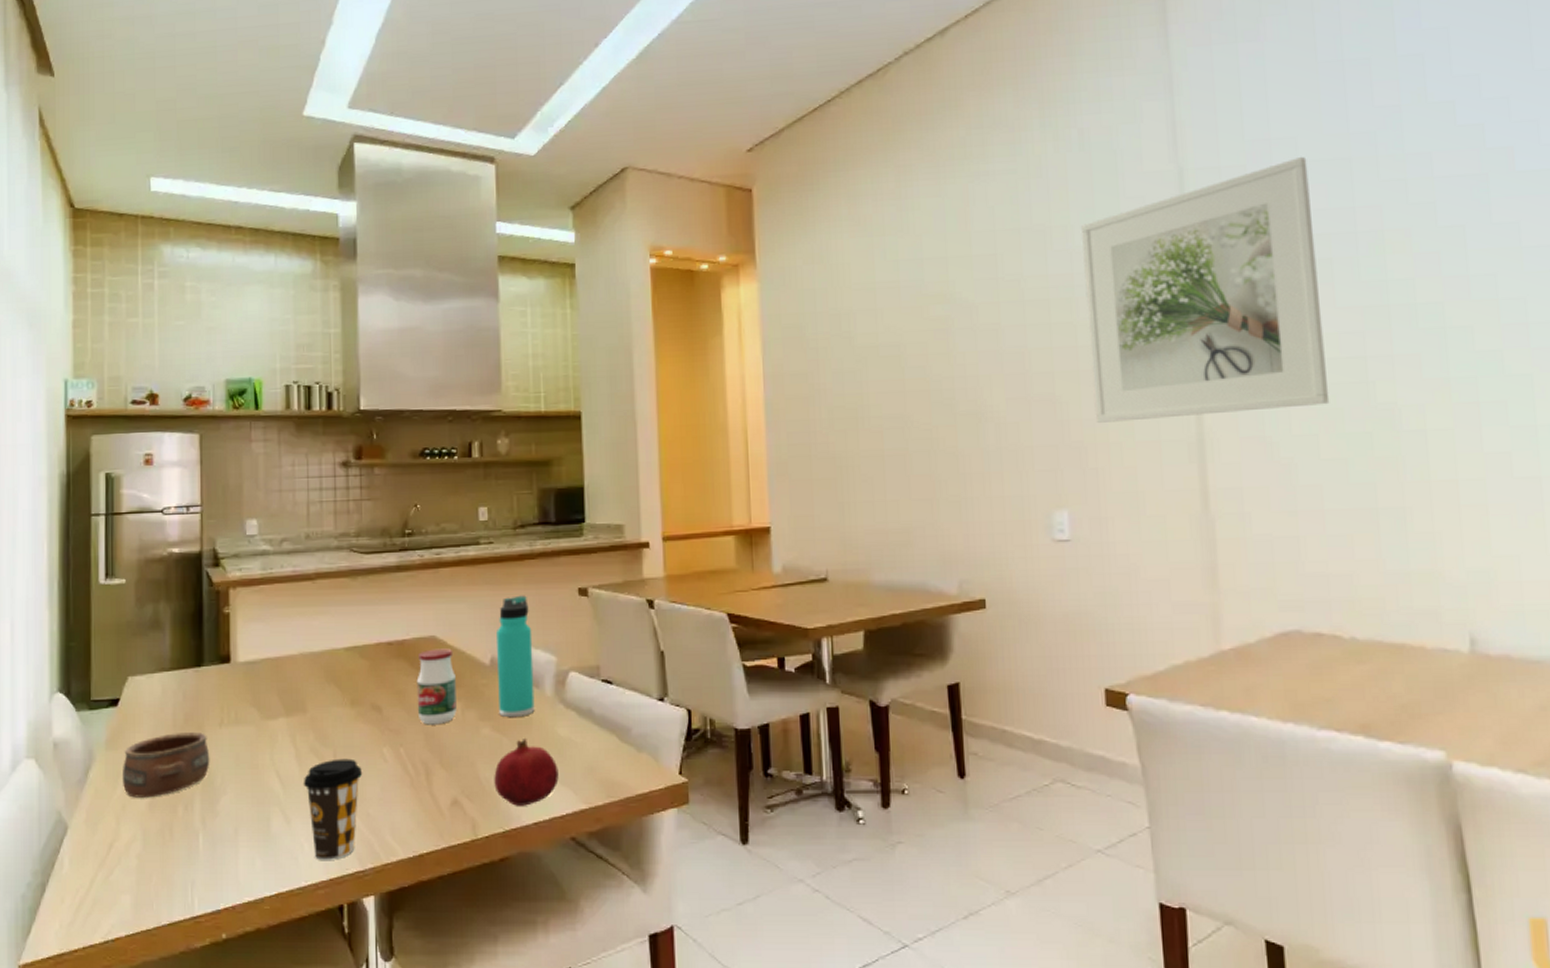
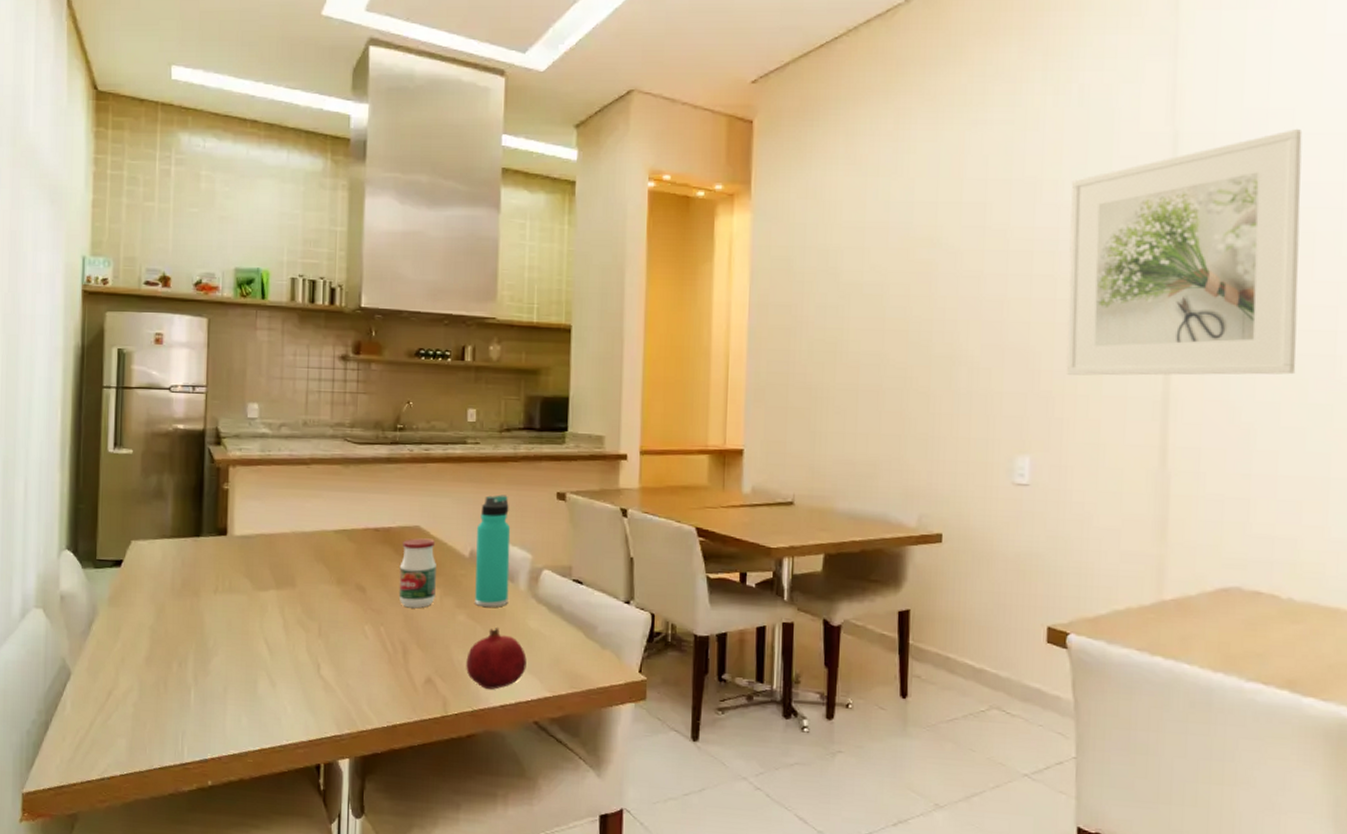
pottery: present [122,731,210,798] -> none [122,595,204,653]
coffee cup: present [303,758,363,860] -> none [289,631,345,723]

